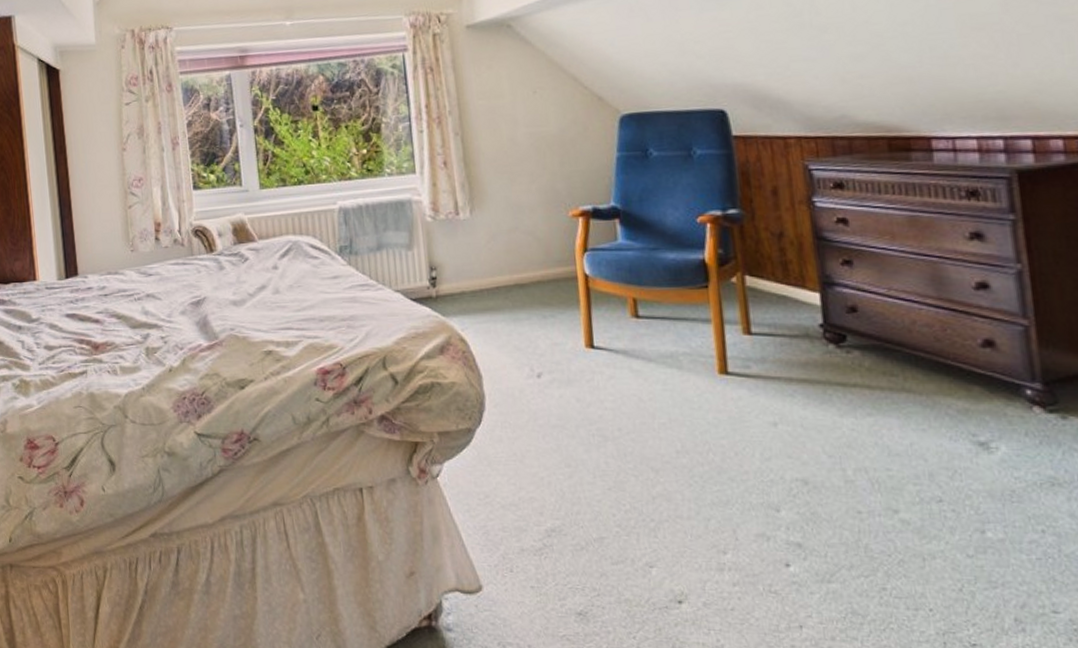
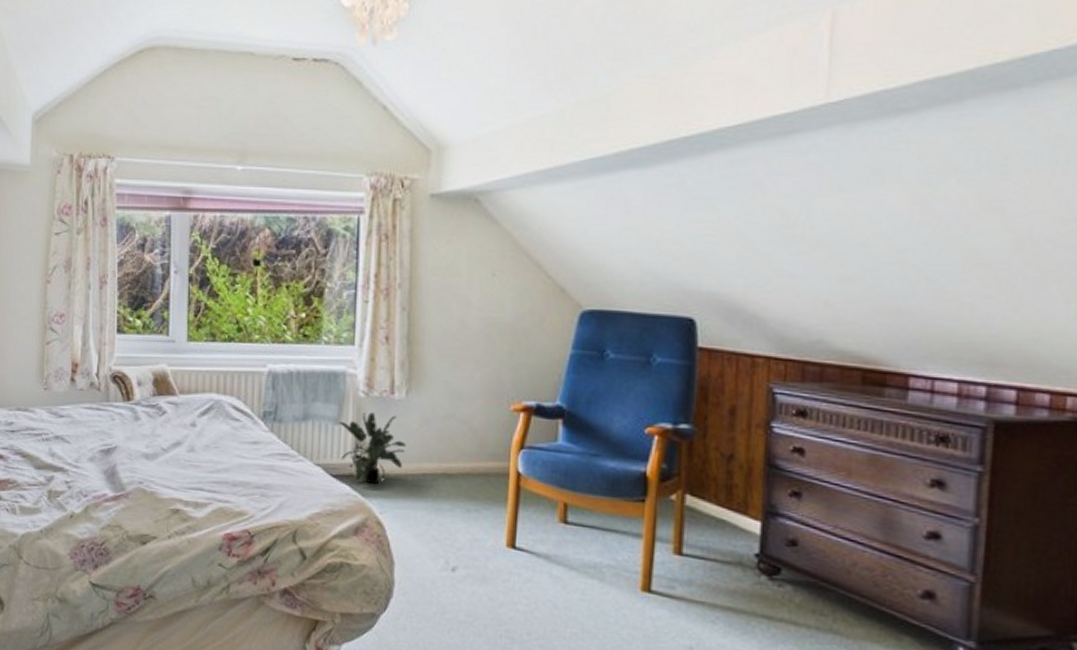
potted plant: none [411,234,477,304] -> present [339,412,406,485]

